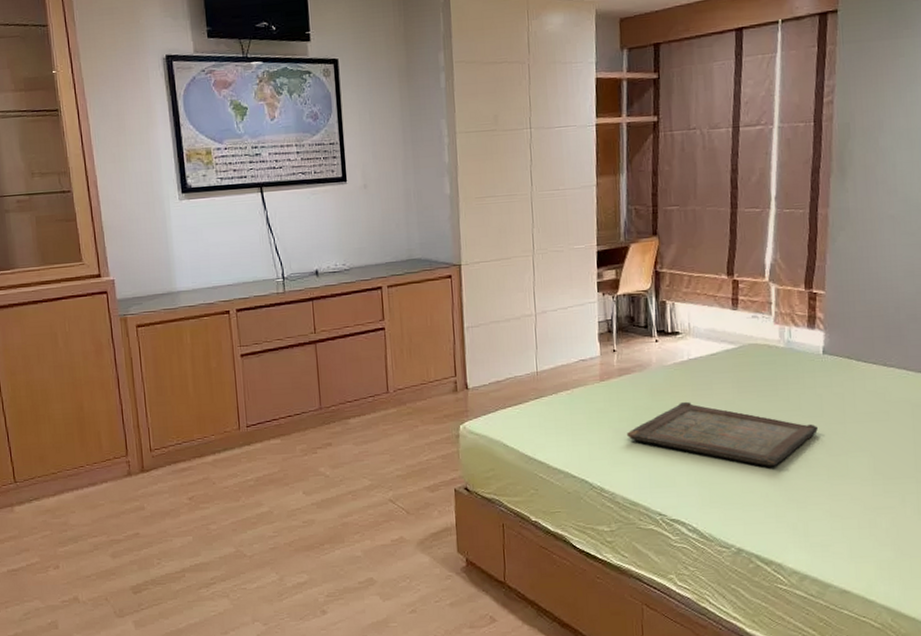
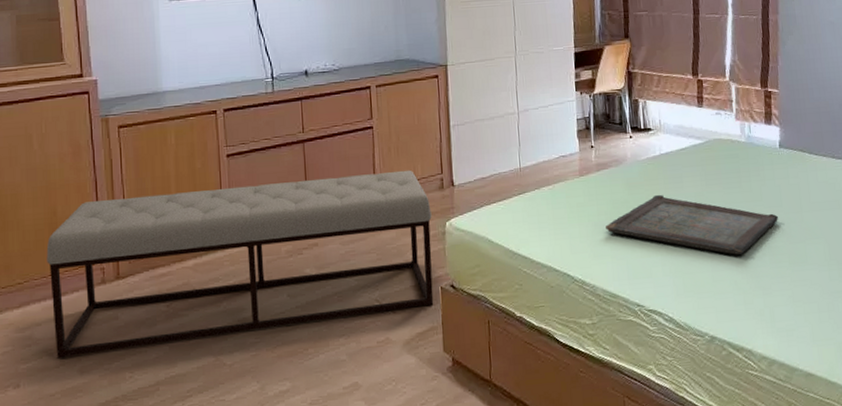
bench: none [76,372,448,544] -> present [46,169,434,359]

